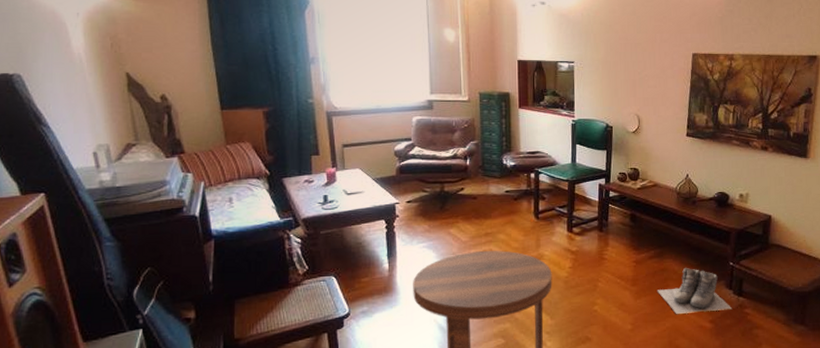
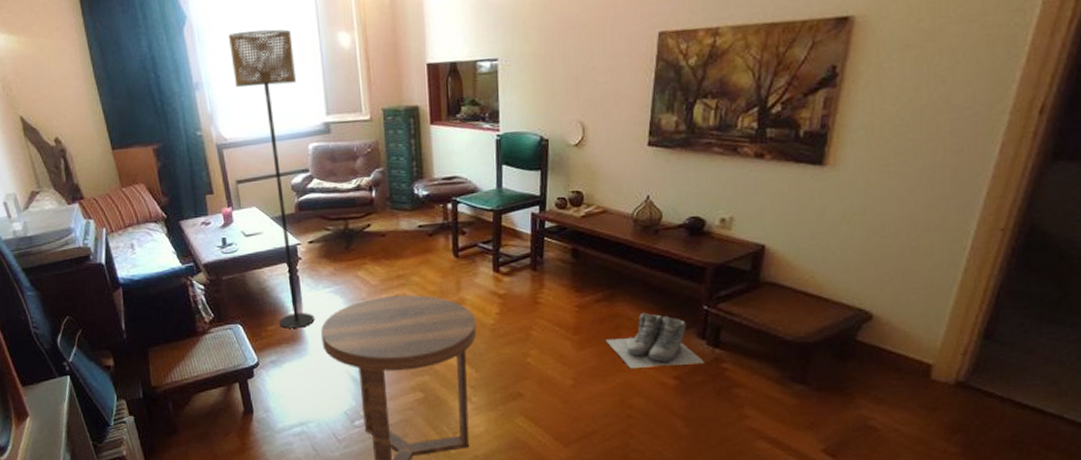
floor lamp: none [346,20,408,280] -> present [228,29,315,329]

